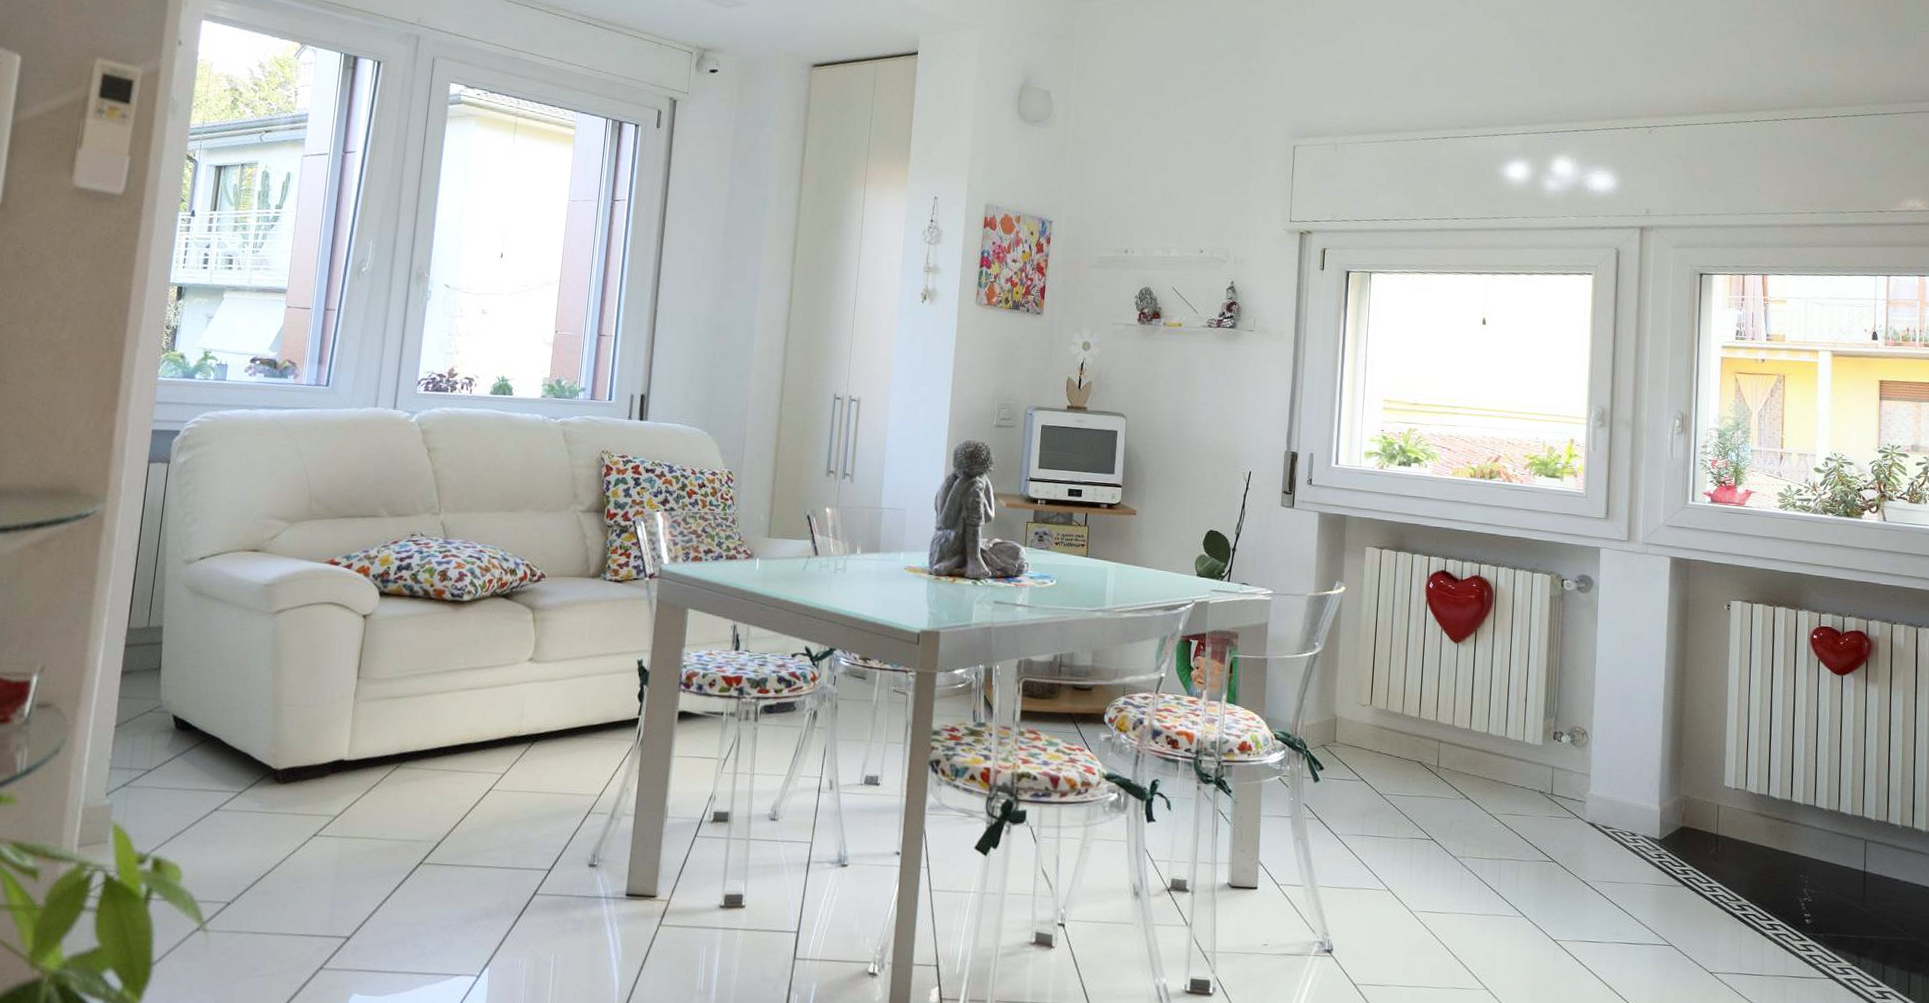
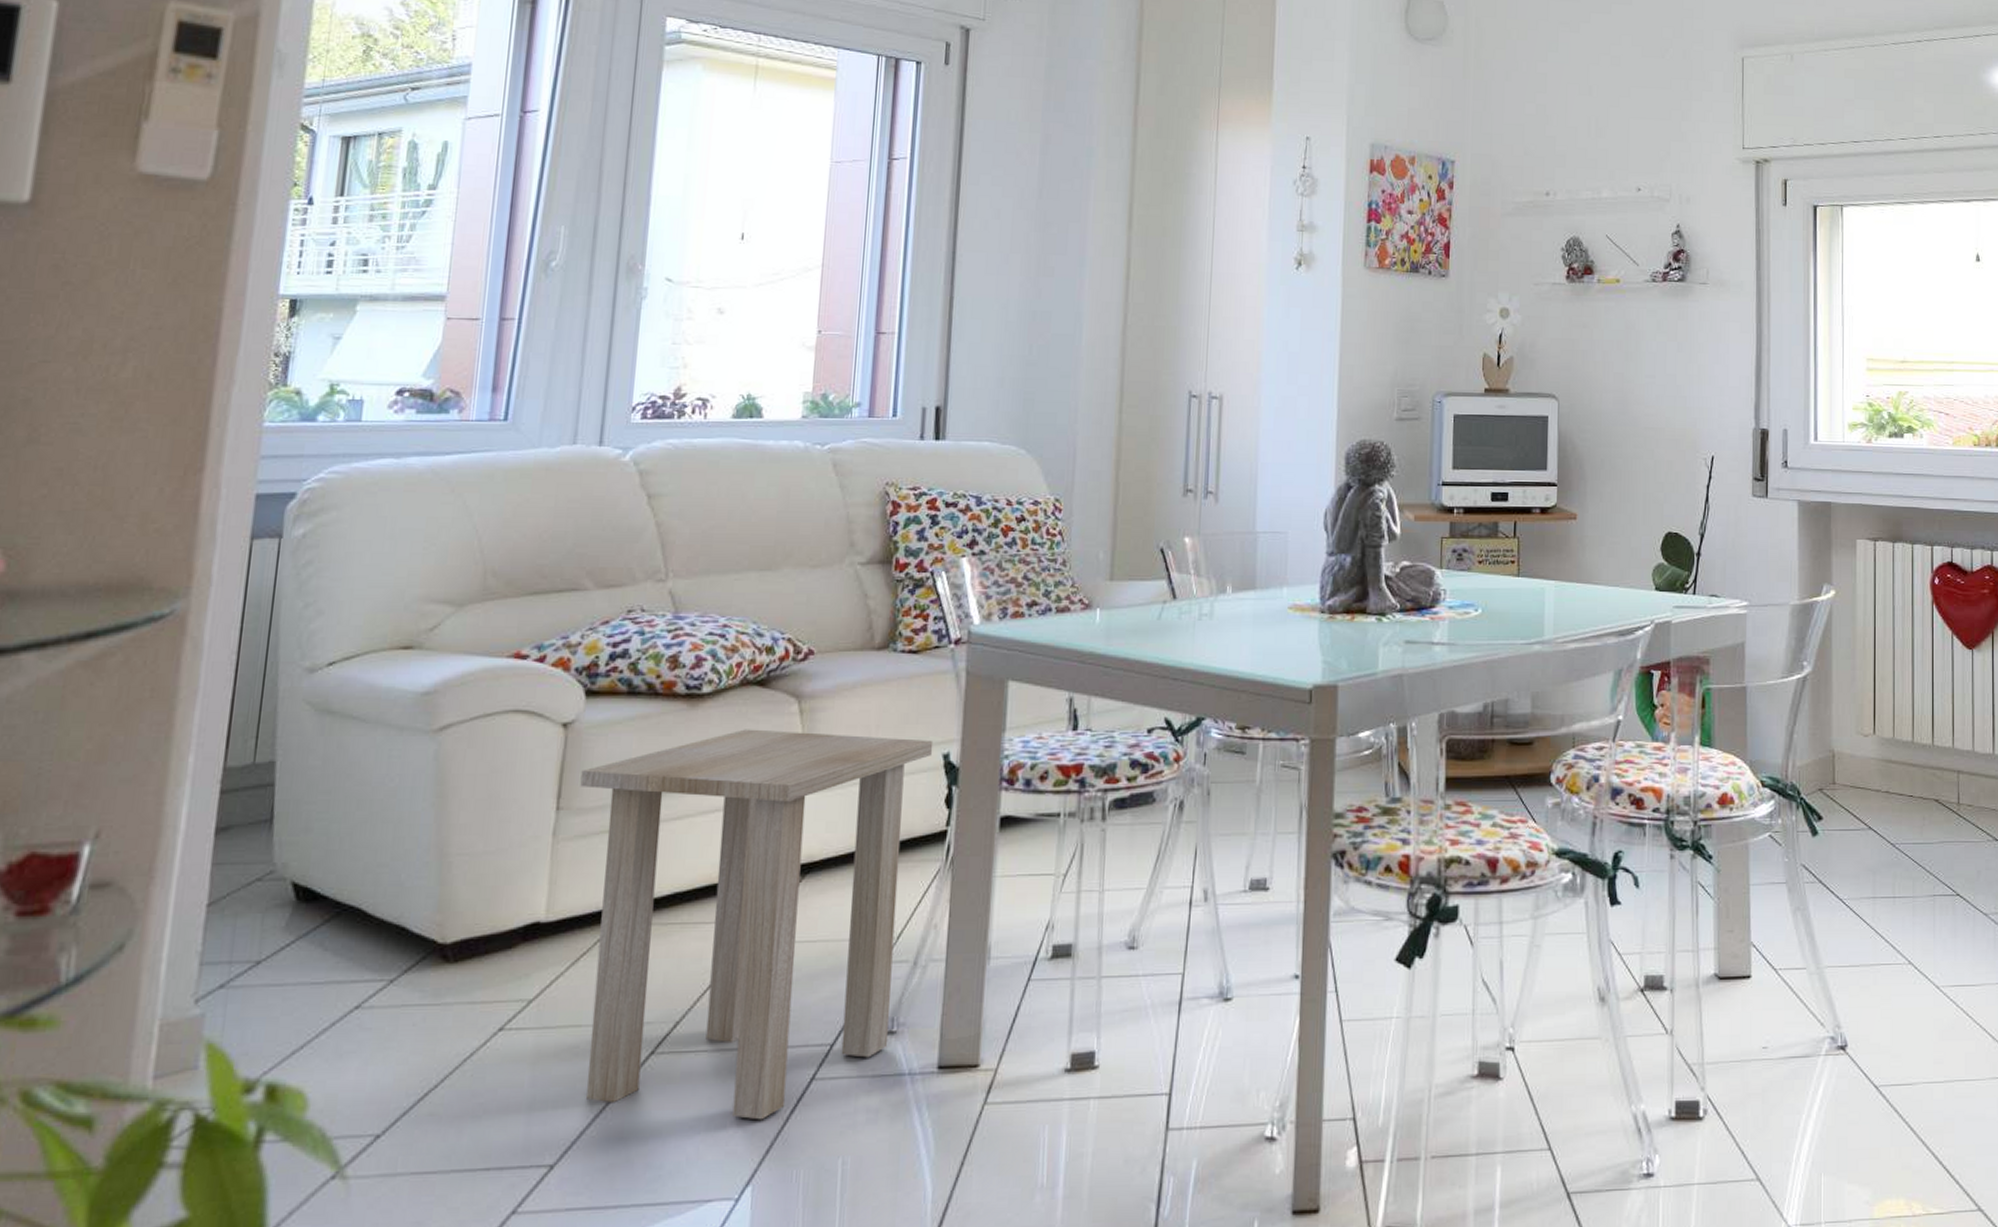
side table: none [374,629,631,920] -> present [580,729,934,1120]

